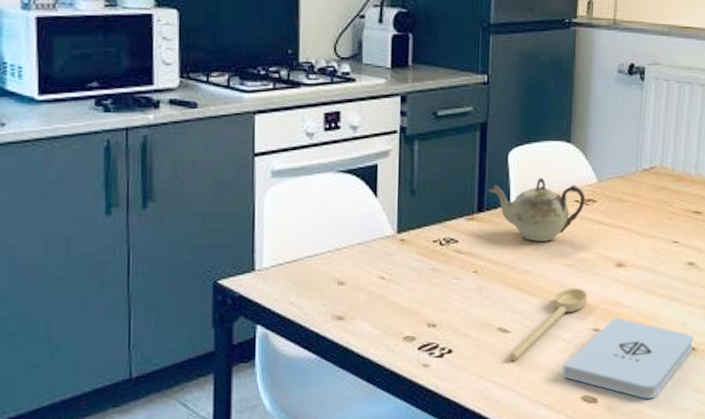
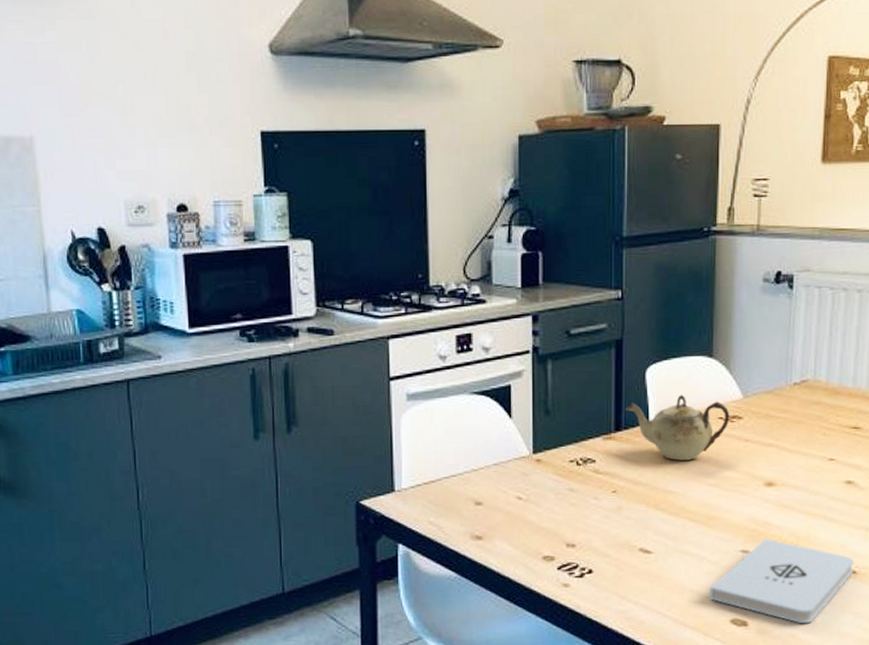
spoon: present [509,288,588,362] -> none [652,508,735,583]

